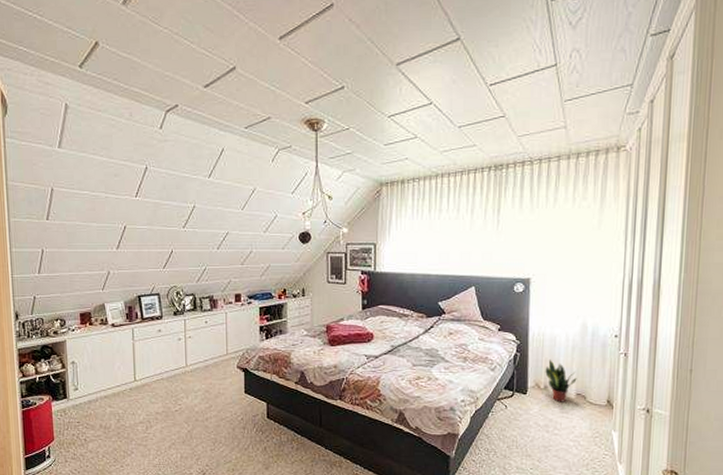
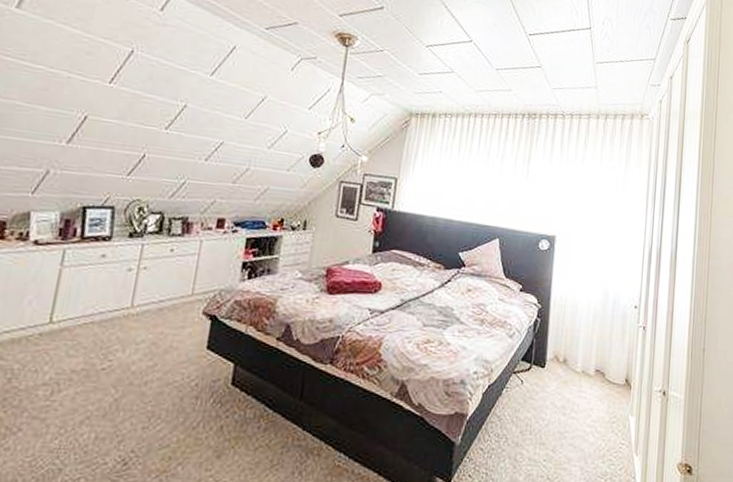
potted plant: present [545,360,577,402] -> none [565,329,597,380]

